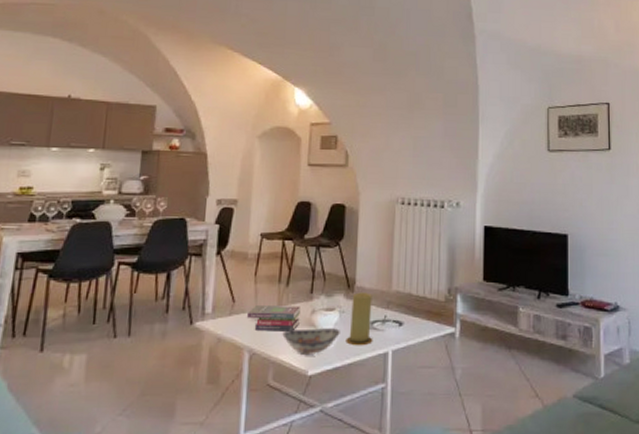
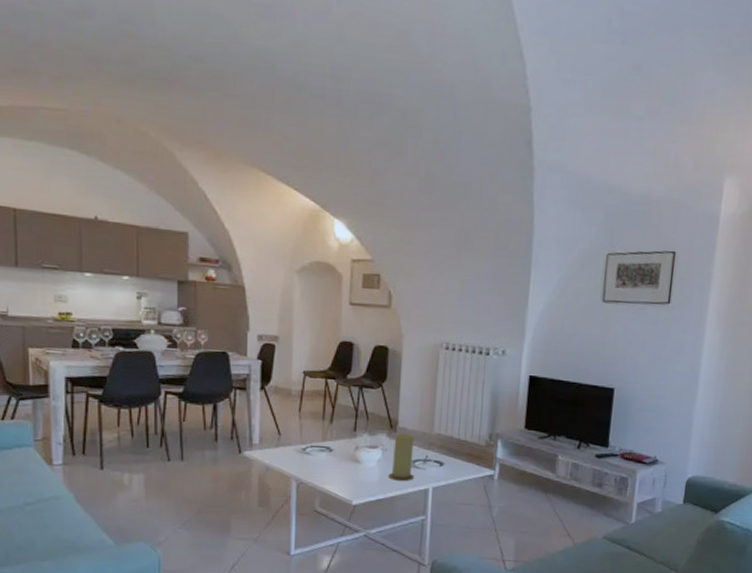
books: present [247,304,302,332] -> none [293,438,346,465]
decorative bowl: present [282,328,340,354] -> none [327,463,383,487]

